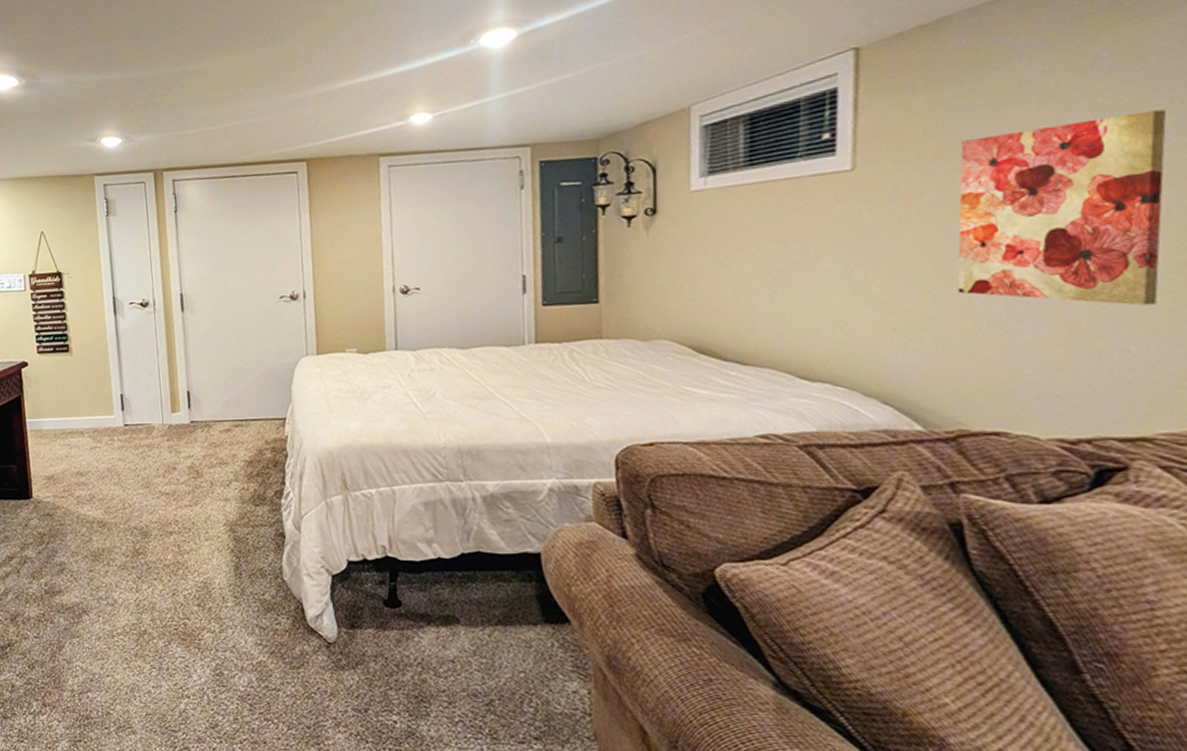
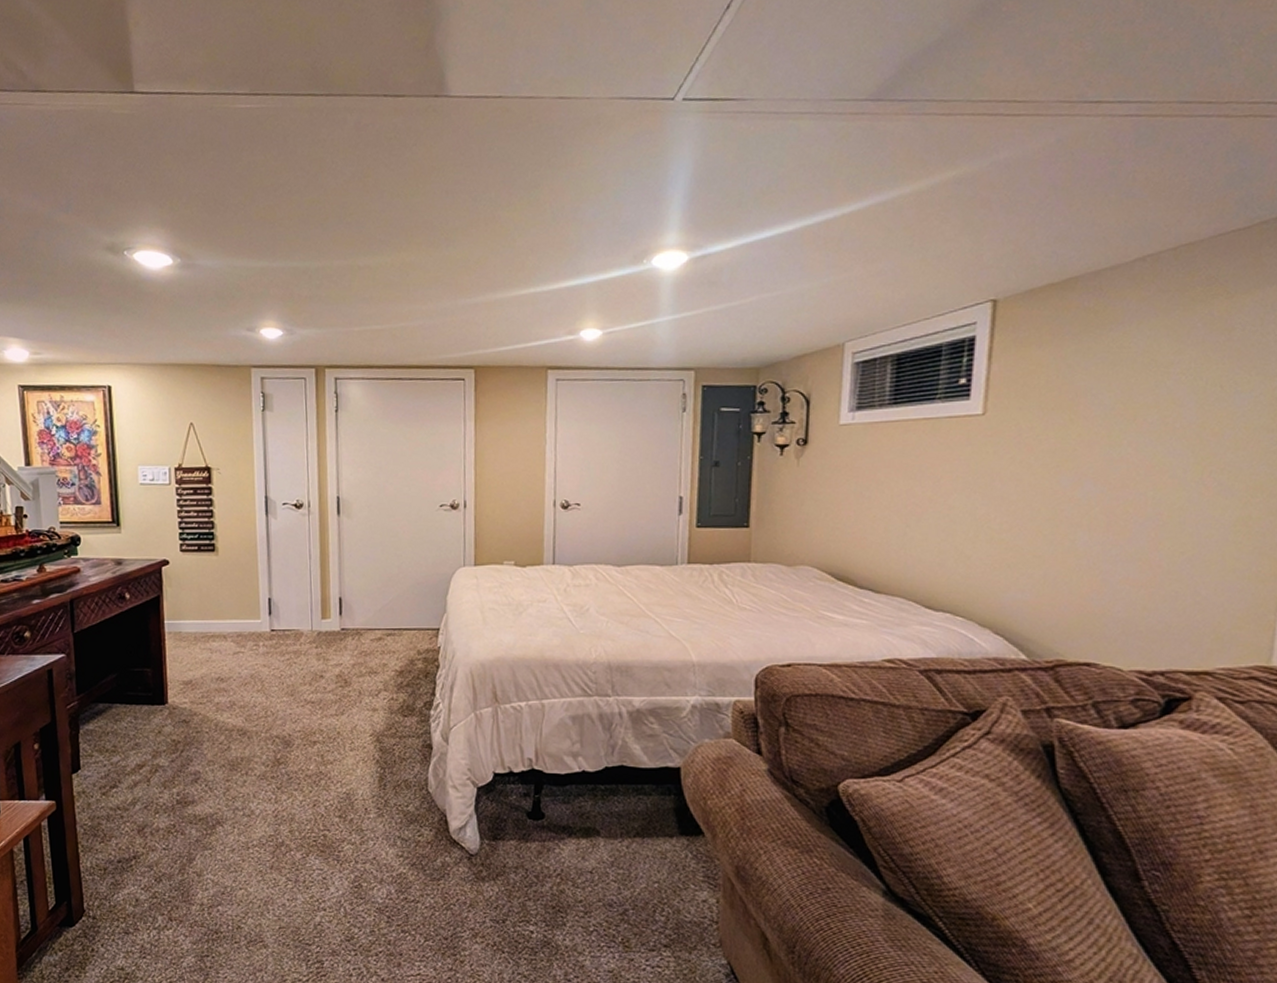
wall art: present [957,109,1167,306] -> none [1064,378,1246,554]

